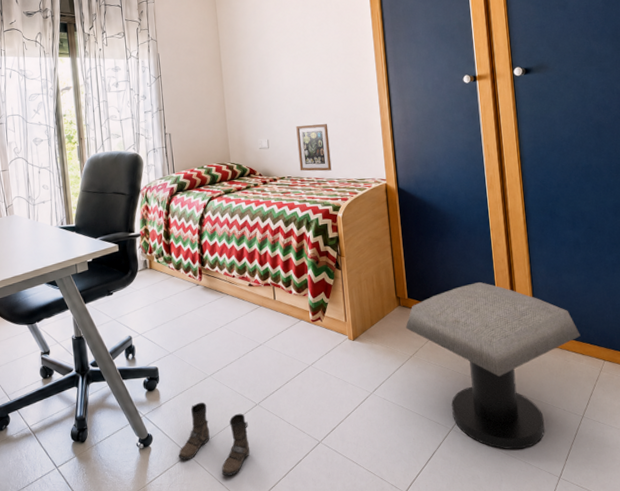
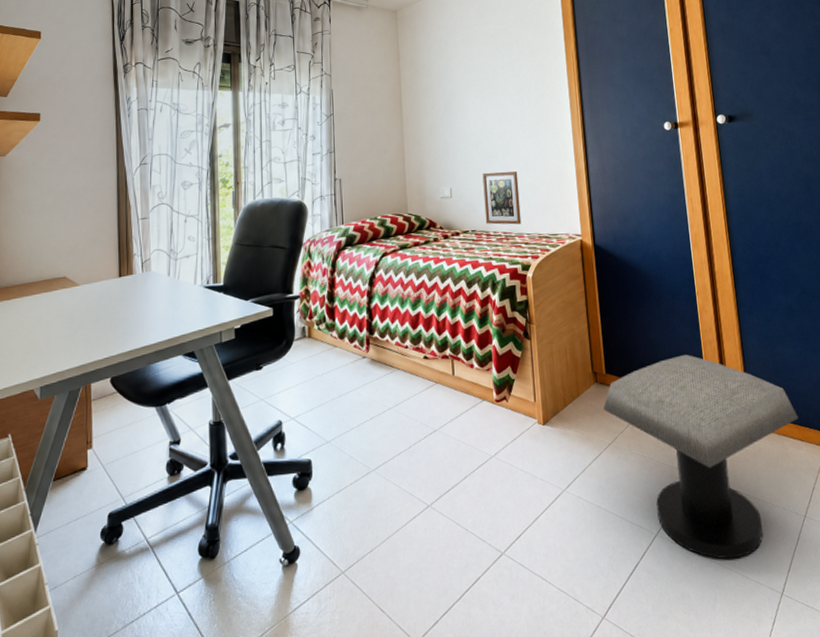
boots: present [178,402,250,476] -> none [330,503,419,600]

